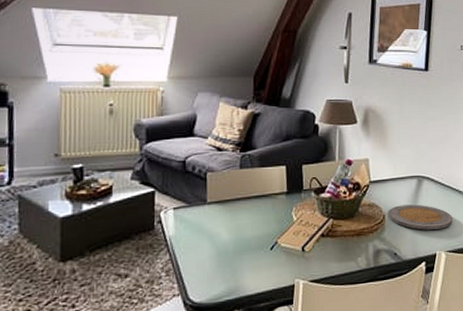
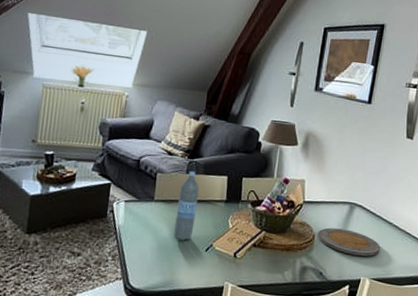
water bottle: none [233,165,257,242] -> present [174,171,200,241]

